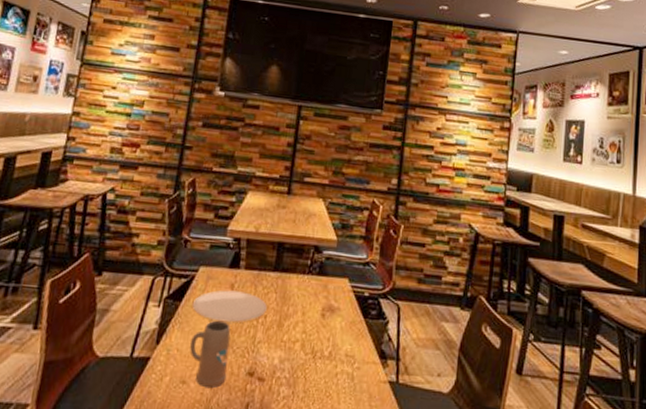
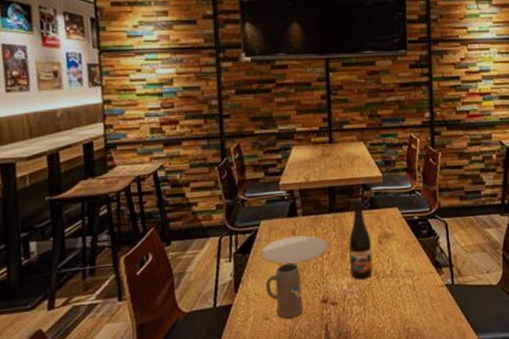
beer bottle: none [284,260,314,356] -> present [349,198,373,280]

